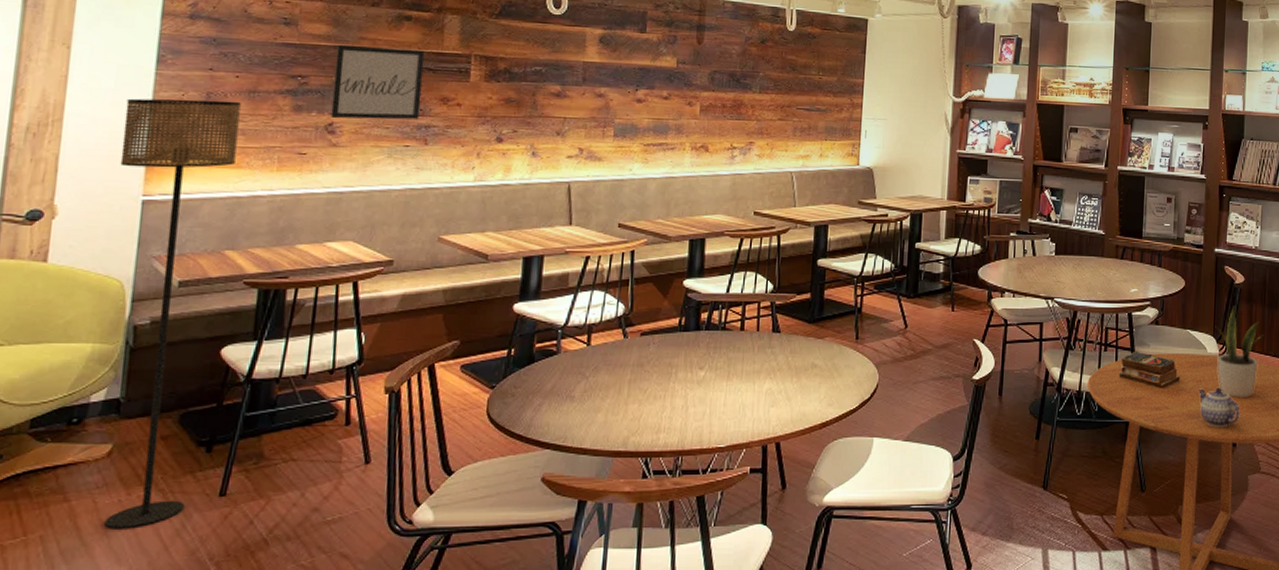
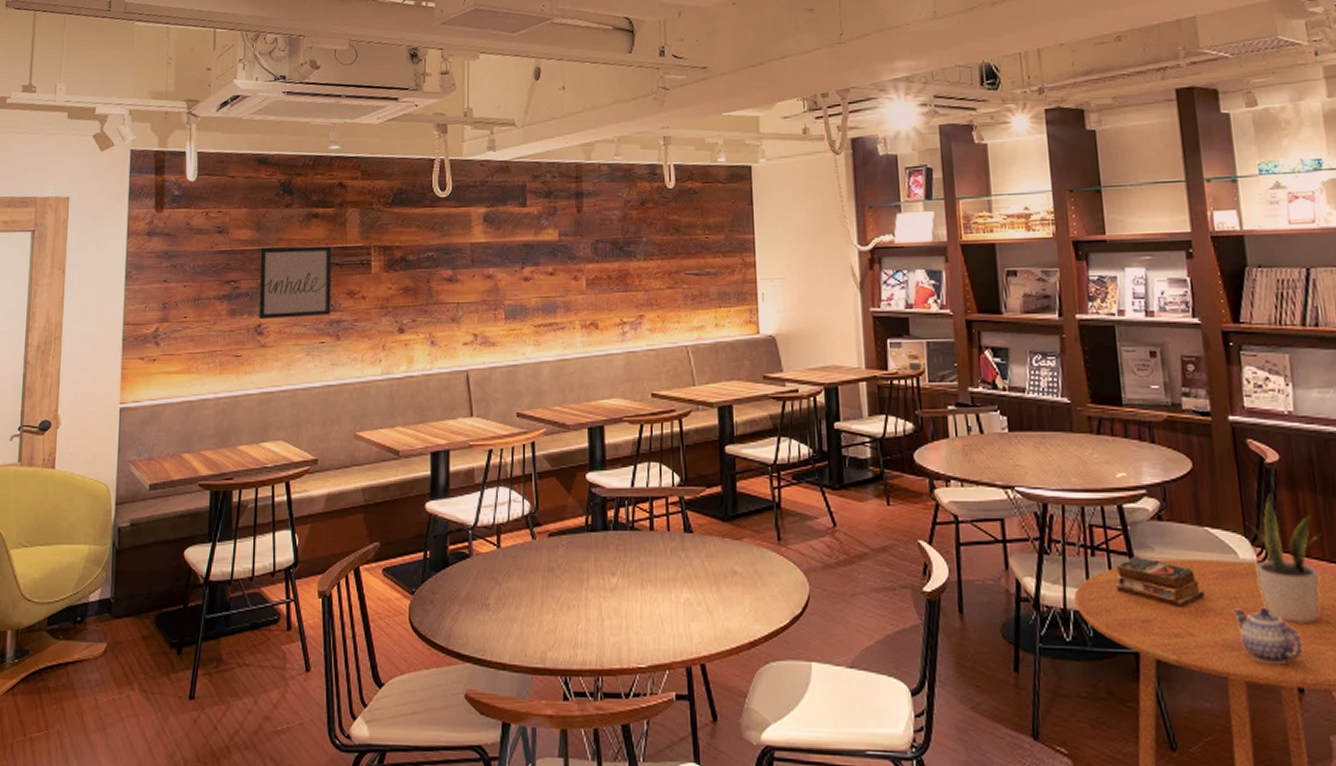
floor lamp: present [105,98,241,529] -> none [103,309,189,728]

